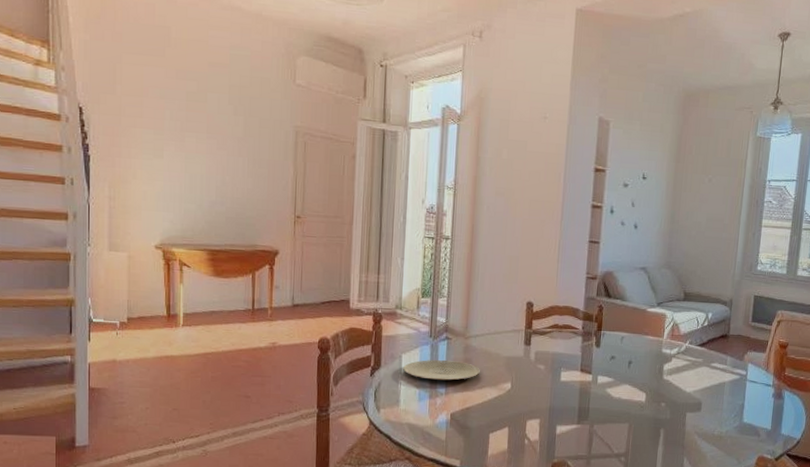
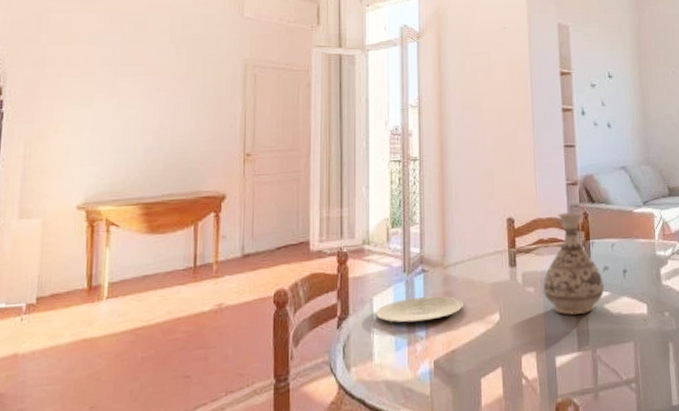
vase: none [552,303,610,394] -> present [542,212,605,315]

